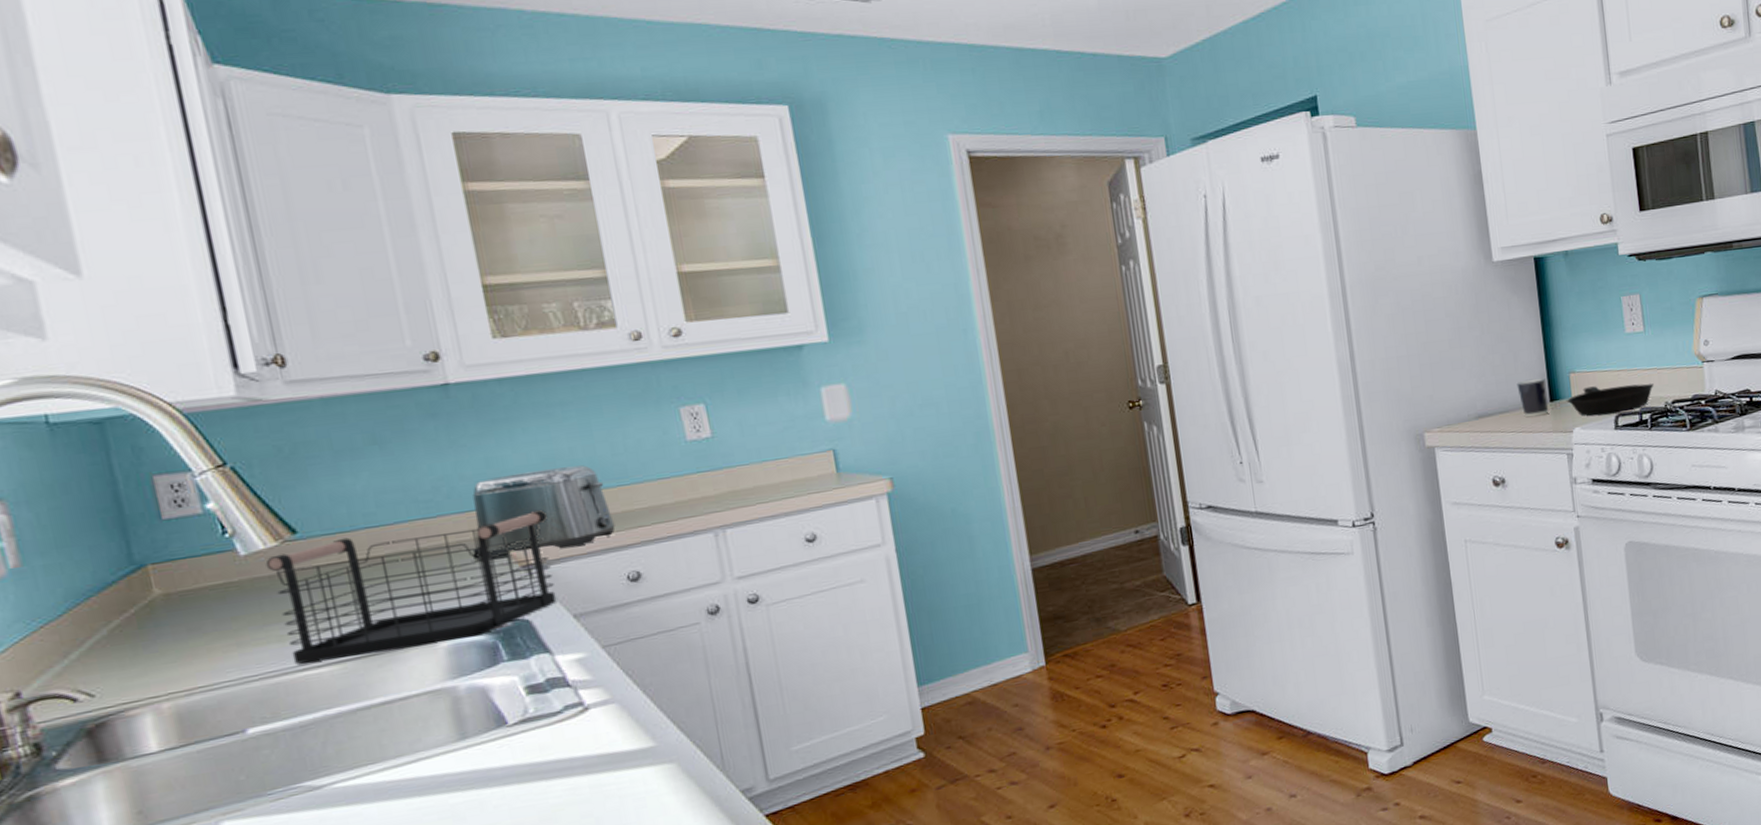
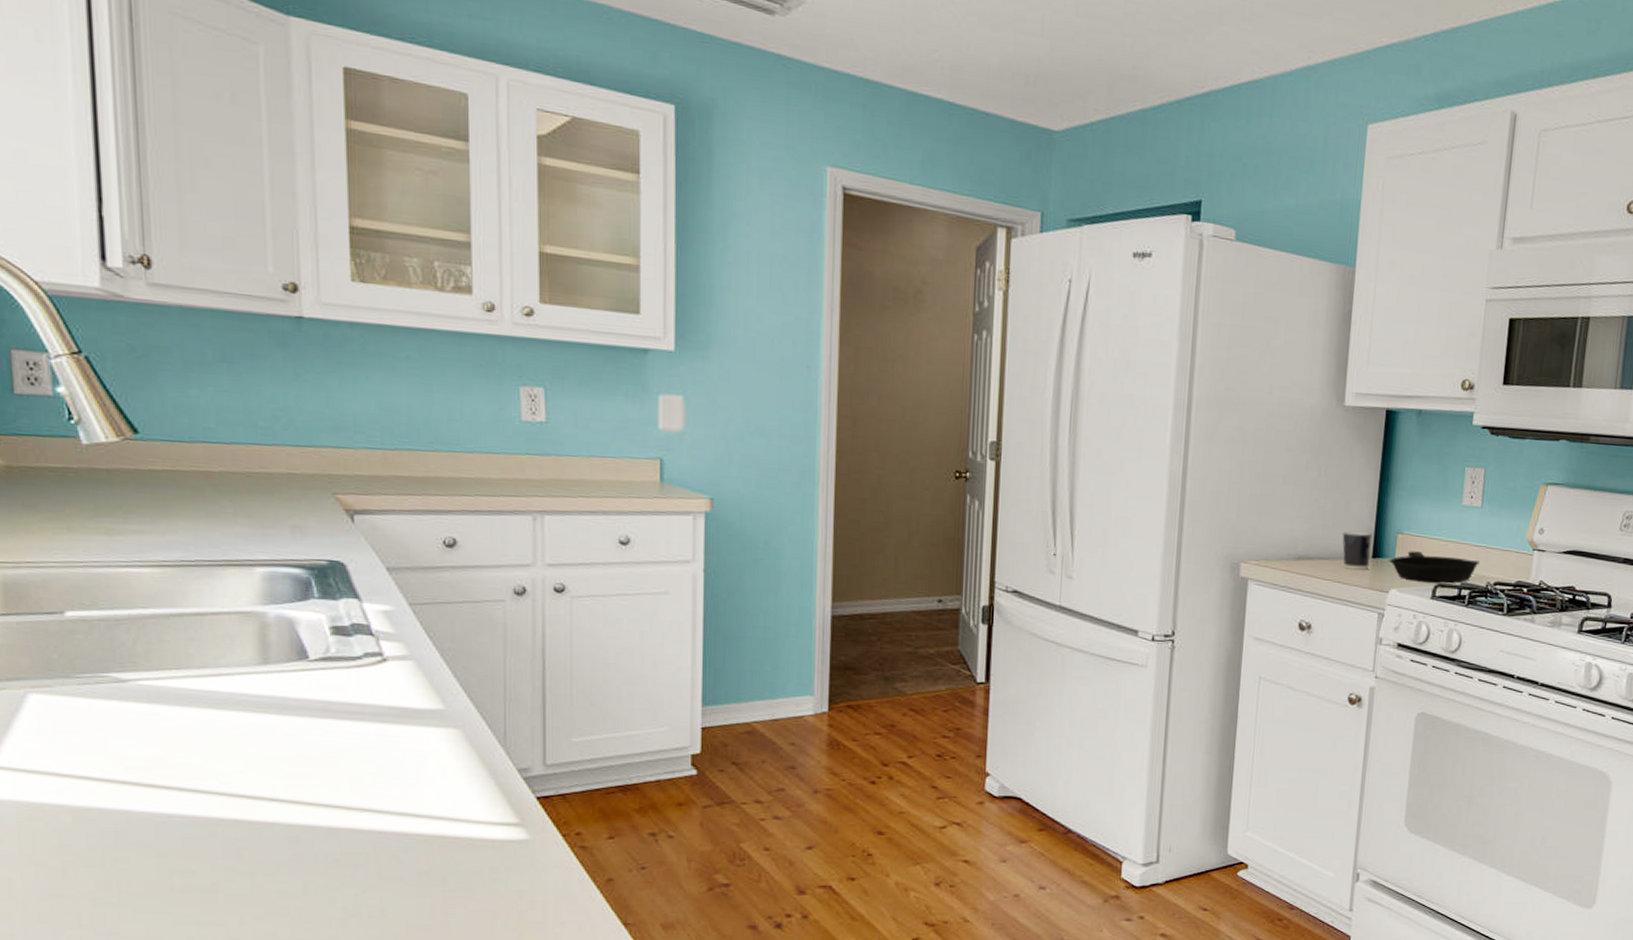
dish rack: present [265,509,557,664] -> none [105,447,376,568]
toaster: present [472,465,616,560] -> none [301,418,440,503]

